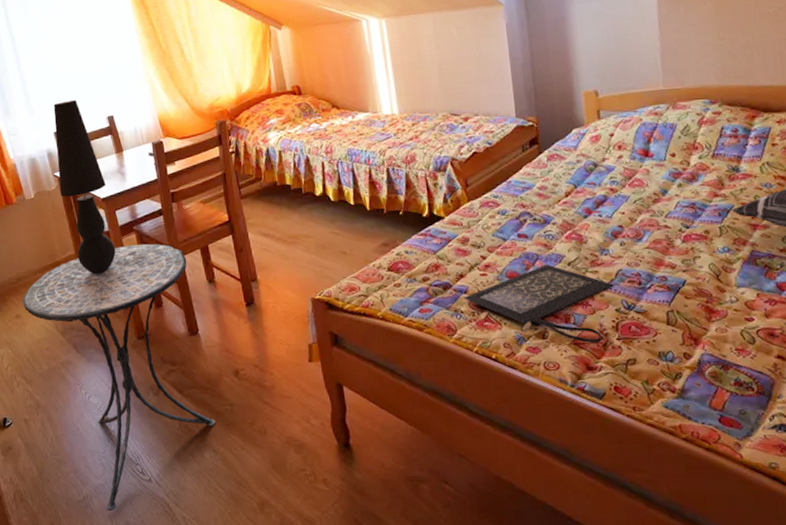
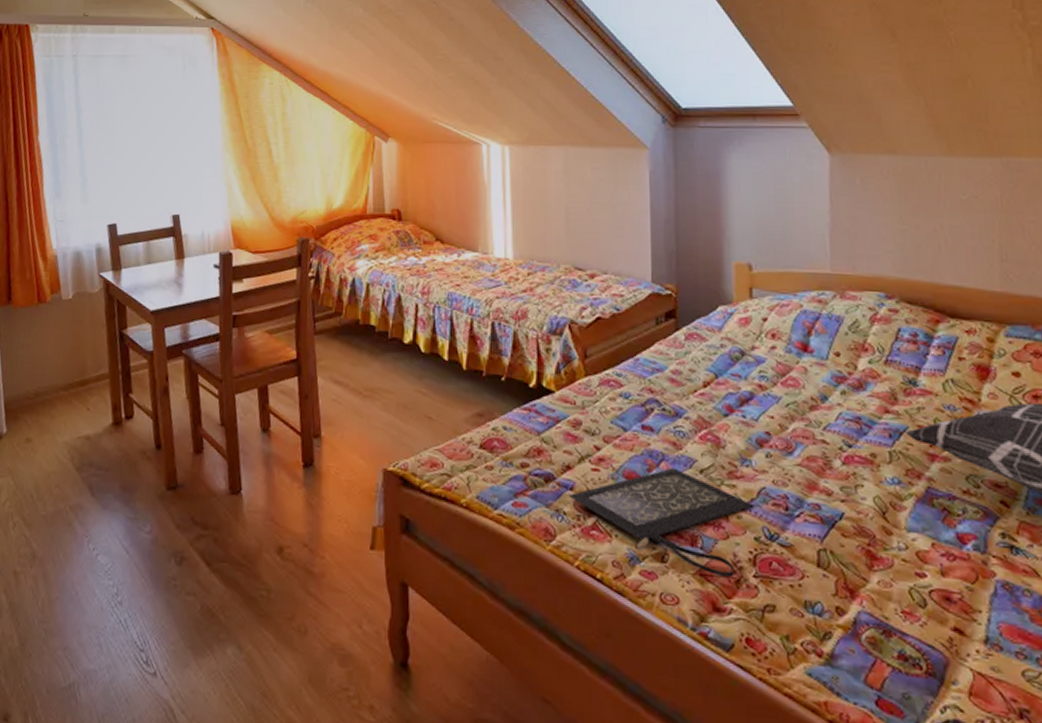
side table: present [22,243,216,511] -> none [37,371,246,707]
table lamp: present [53,99,116,275] -> none [103,190,159,402]

